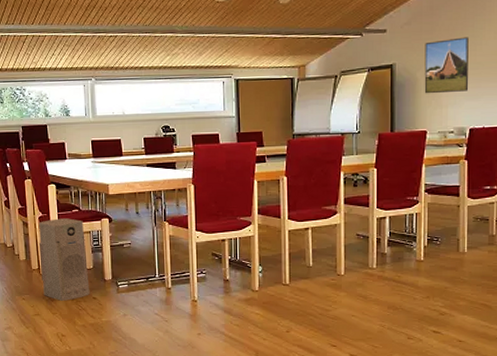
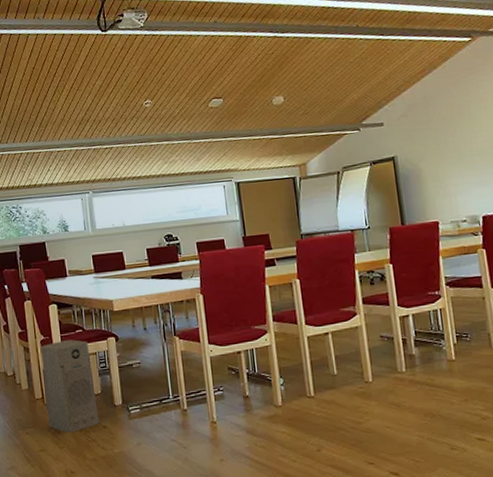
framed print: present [424,37,469,94] -> none [424,125,474,184]

